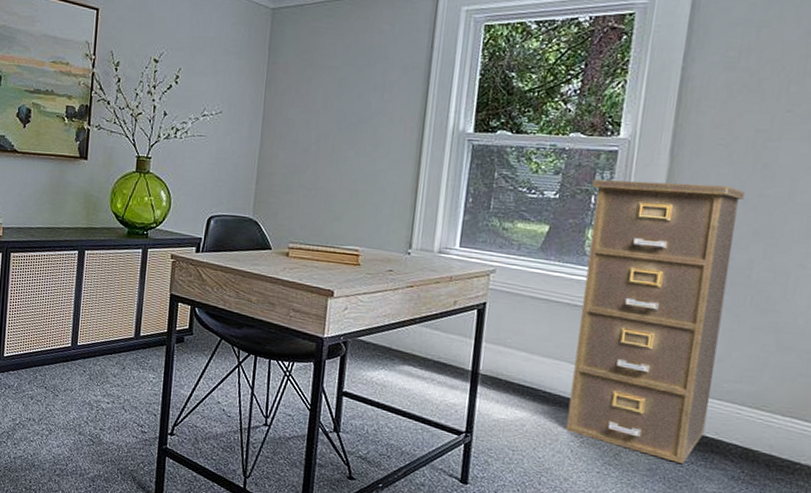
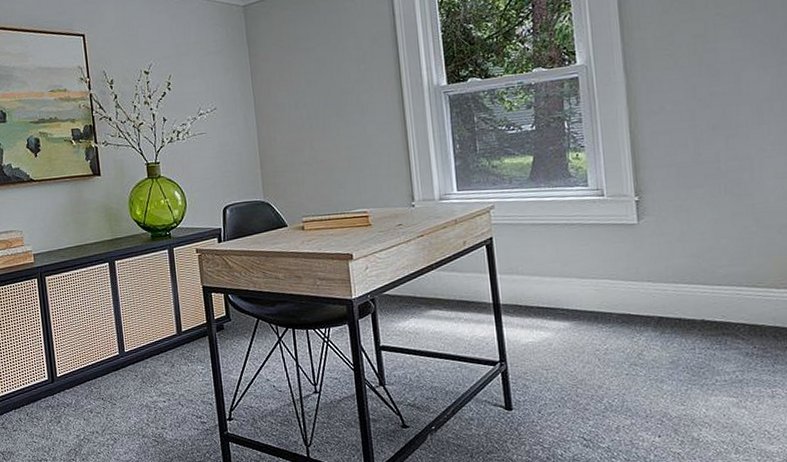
filing cabinet: present [565,179,745,464] -> none [562,90,713,351]

